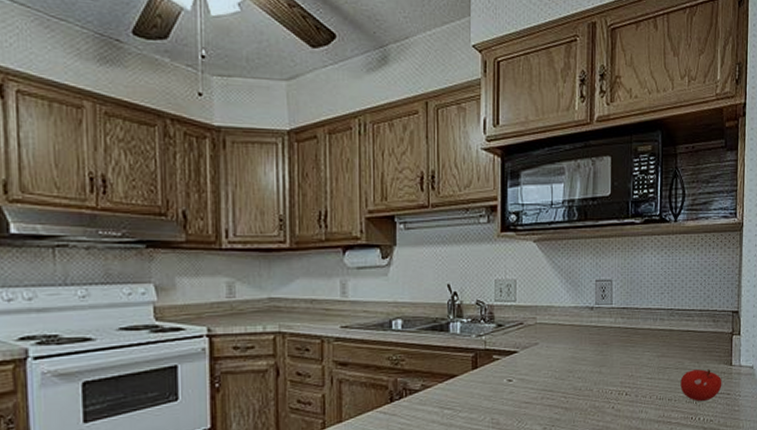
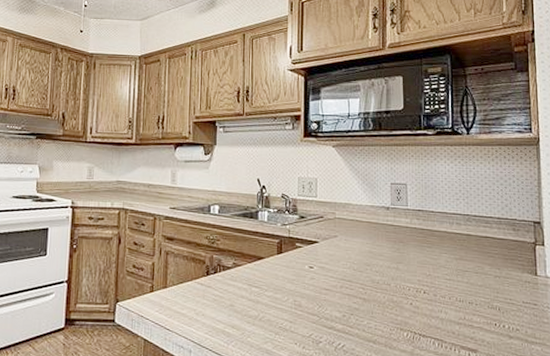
fruit: present [680,369,722,402] -> none [481,276,527,309]

